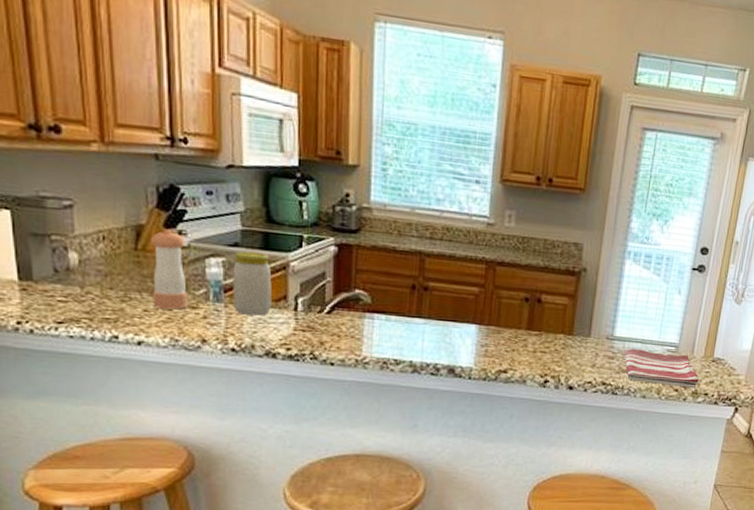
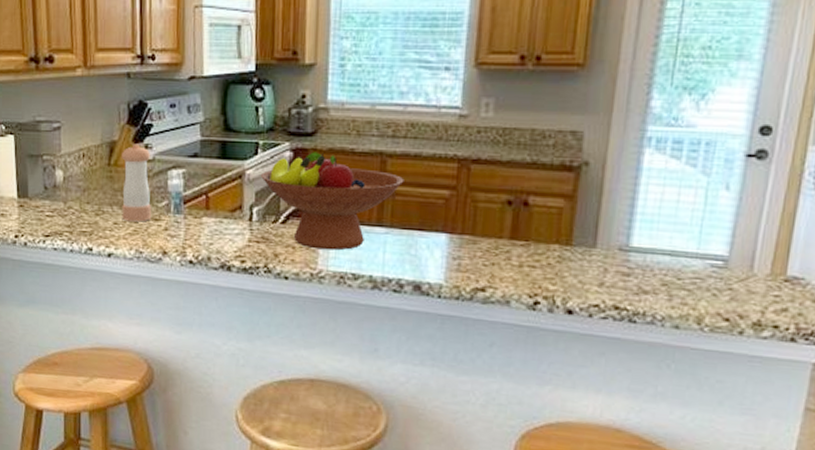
jar: present [233,251,272,316] -> none [191,162,228,227]
fruit bowl: none [306,248,441,339] -> present [261,152,404,251]
dish towel: present [624,348,699,389] -> none [646,262,763,318]

